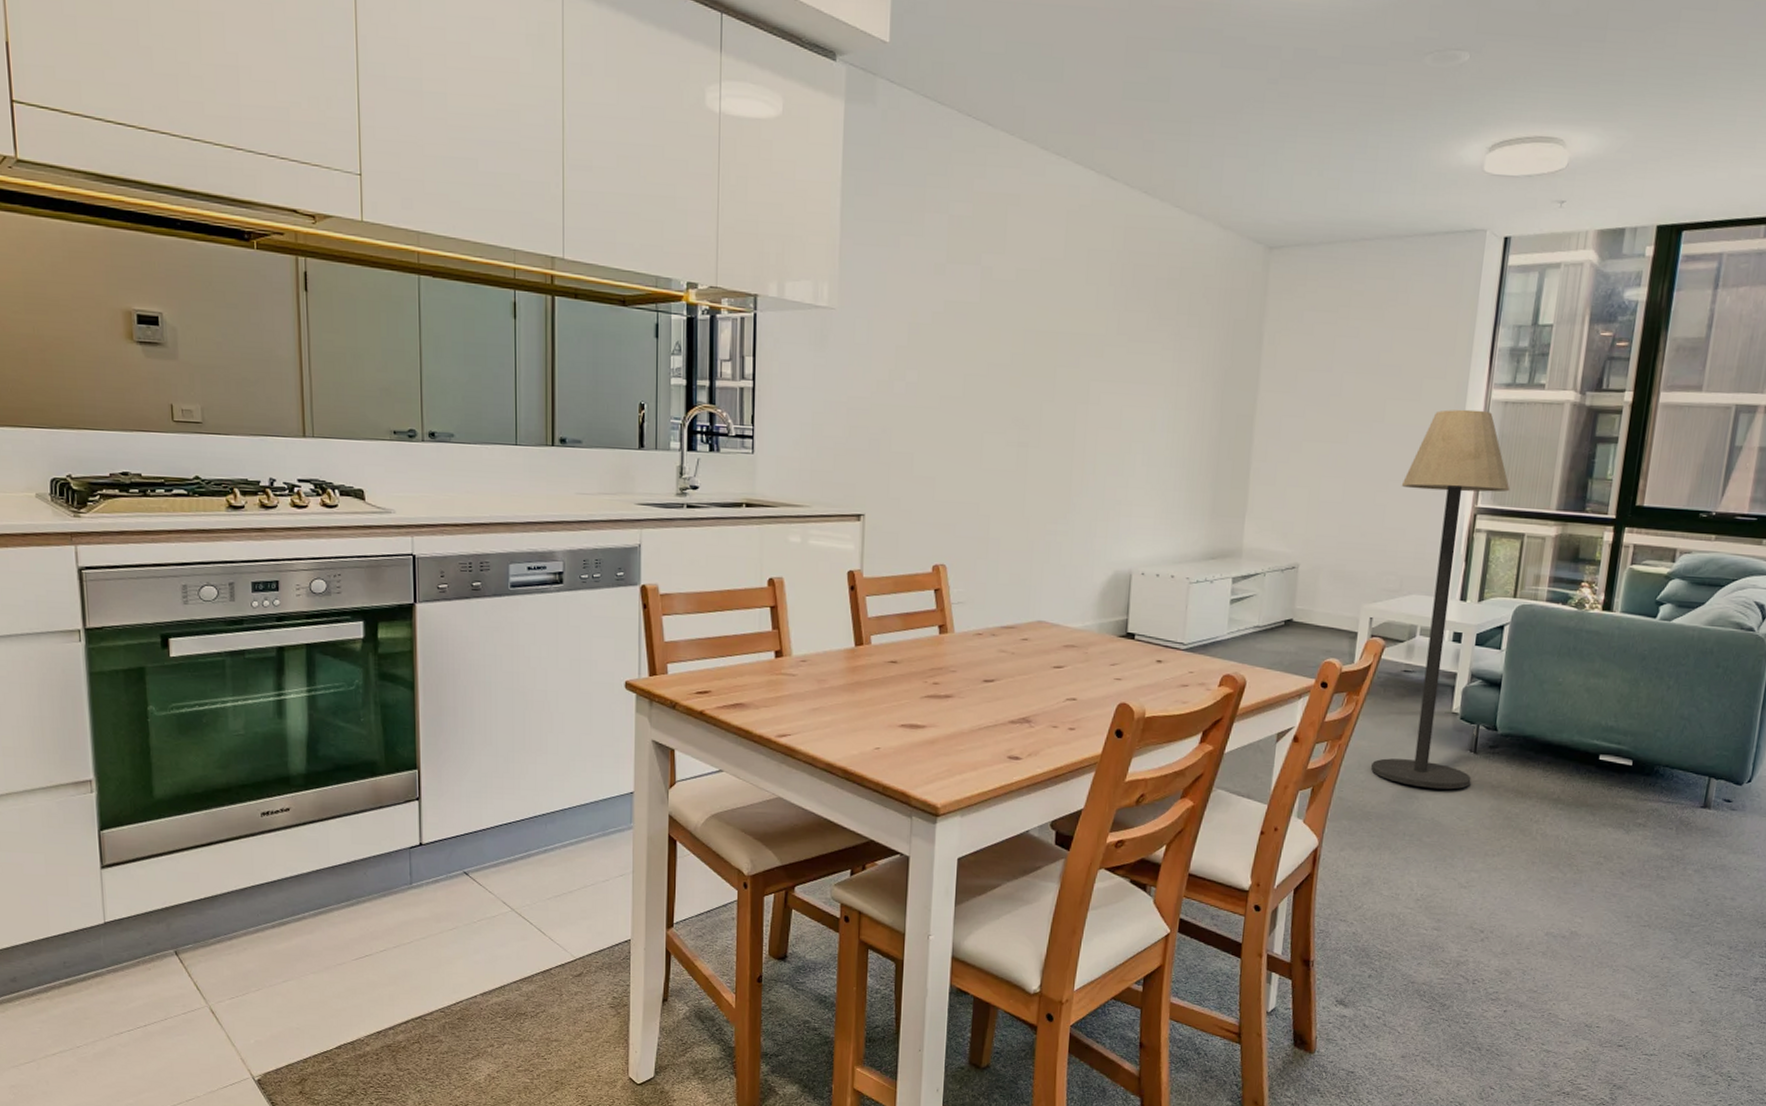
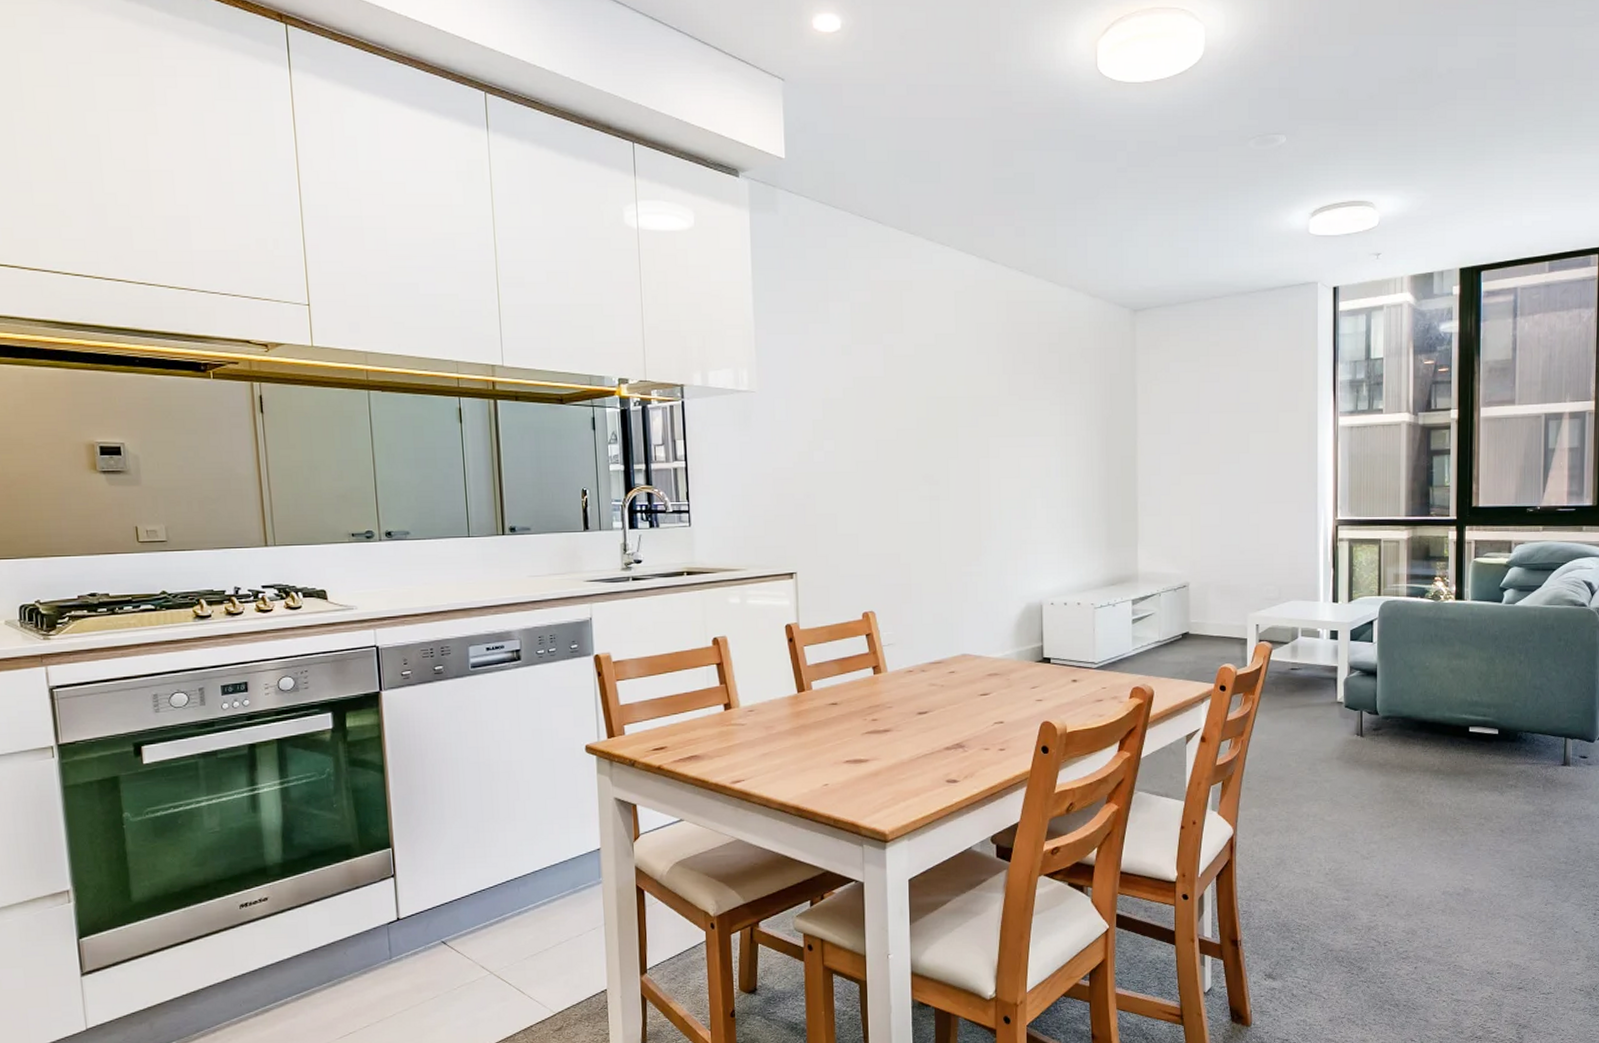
floor lamp: present [1371,409,1510,790] -> none [1270,435,1364,772]

